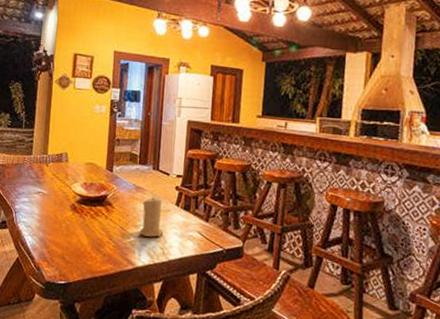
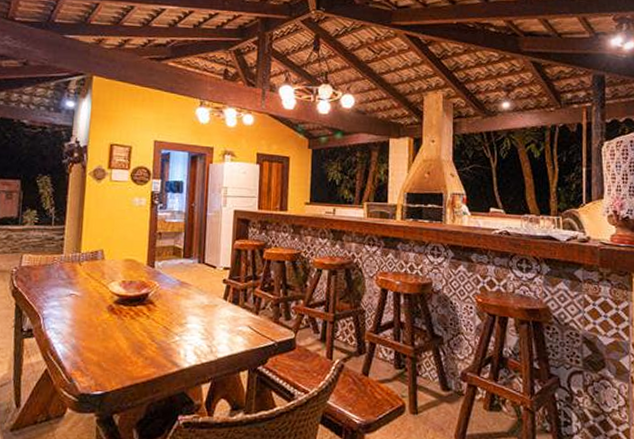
candle: present [139,196,164,237] -> none [184,291,211,335]

